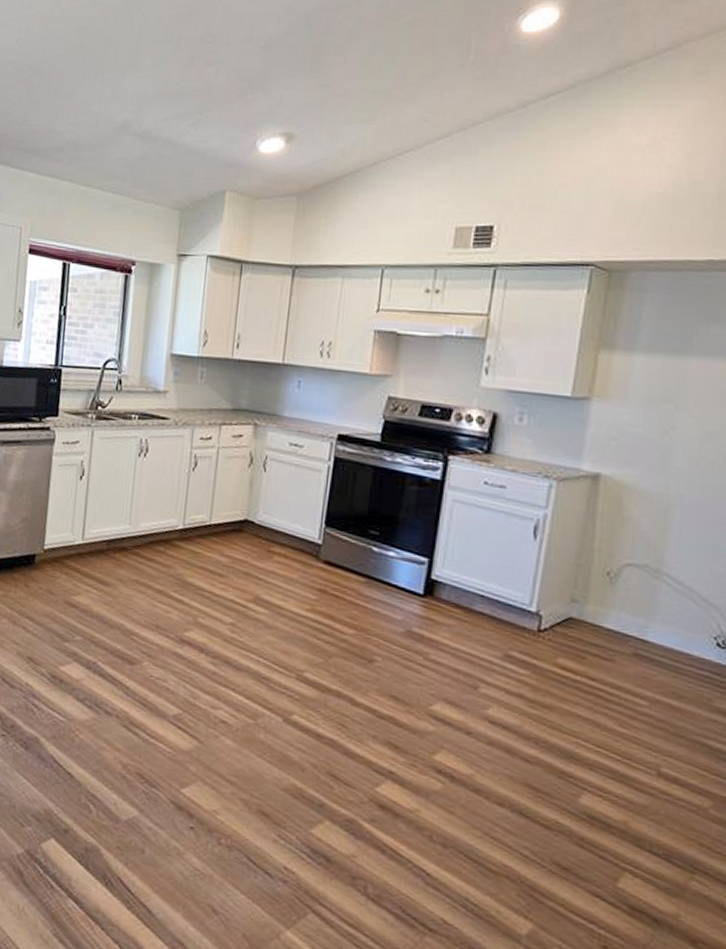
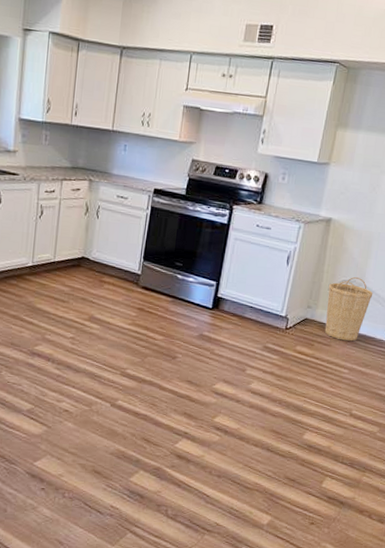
basket: none [602,559,680,658] -> present [324,277,373,342]

